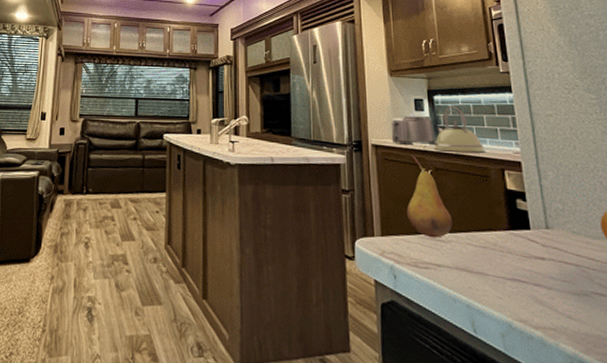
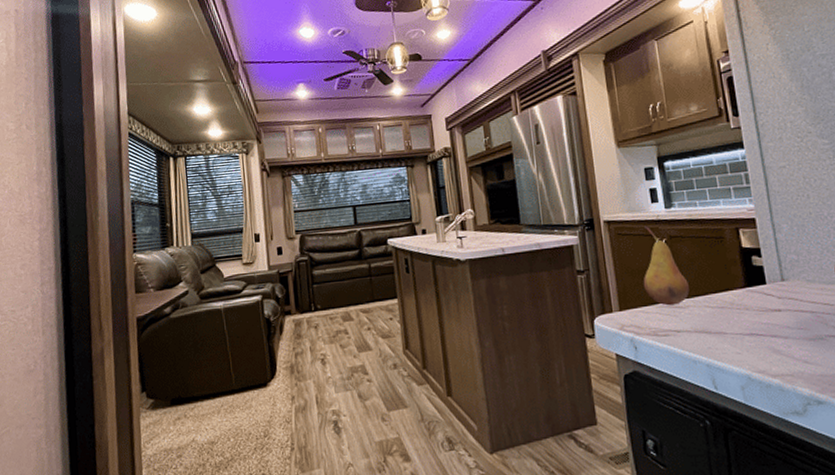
toaster: present [390,116,436,145] -> none [621,184,669,217]
kettle: present [434,105,486,153] -> none [667,169,719,219]

